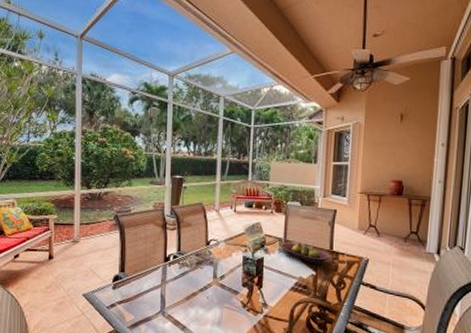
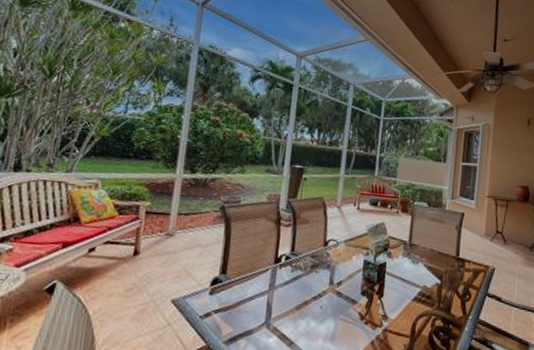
fruit bowl: present [281,242,330,264] -> none [405,246,456,272]

